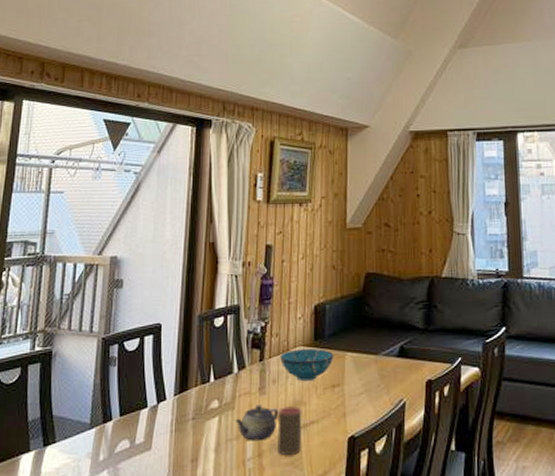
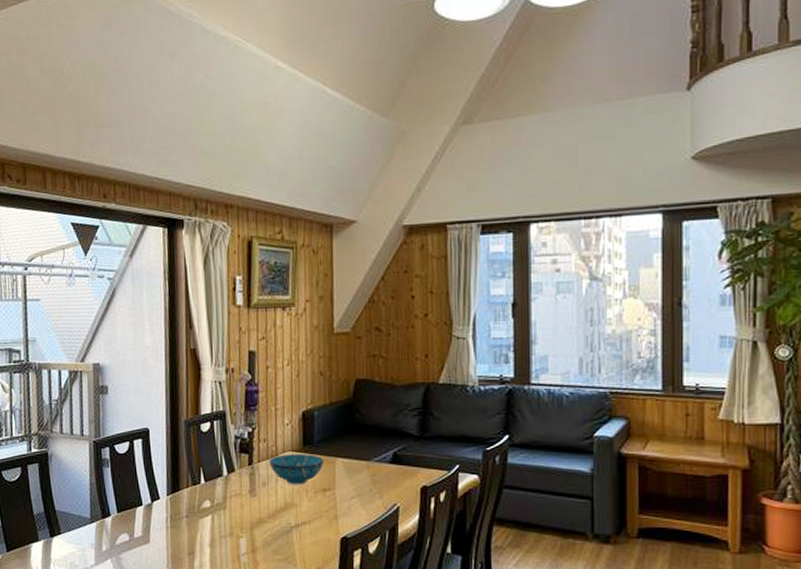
teapot: present [235,404,279,441] -> none [228,505,270,538]
cup: present [278,406,302,455] -> none [269,508,294,552]

